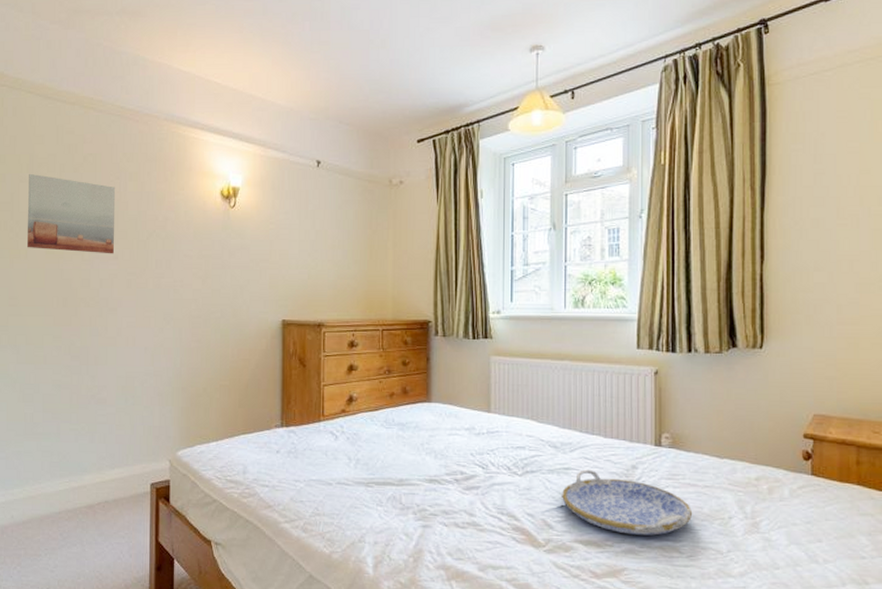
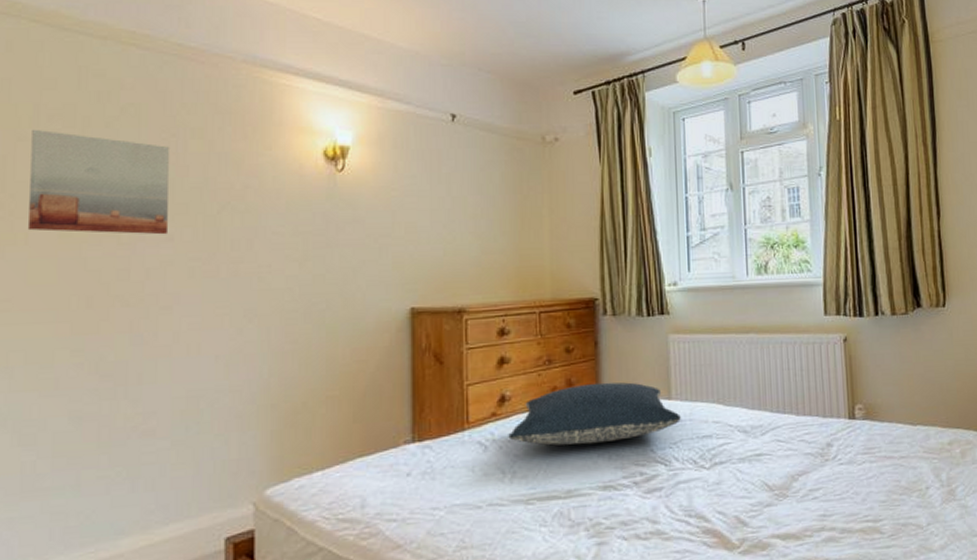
pillow: none [354,392,498,444] -> present [508,382,681,446]
serving tray: present [562,469,693,536] -> none [755,453,891,521]

